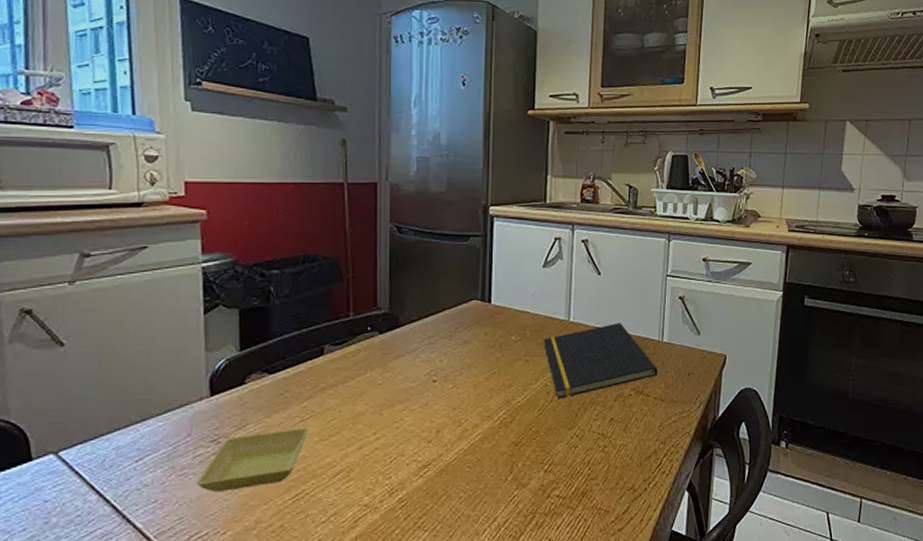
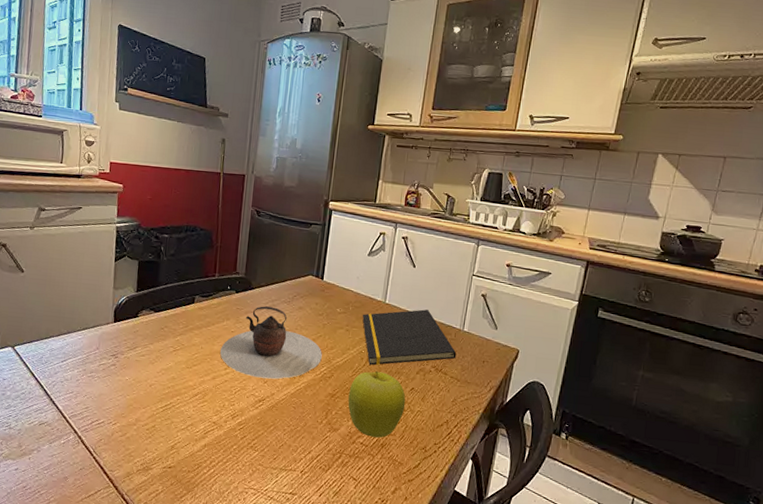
saucer: present [197,427,309,492] -> none [100,354,179,394]
teapot: none [364,345,499,438] -> present [220,306,322,379]
fruit: none [536,404,605,486] -> present [348,370,406,438]

